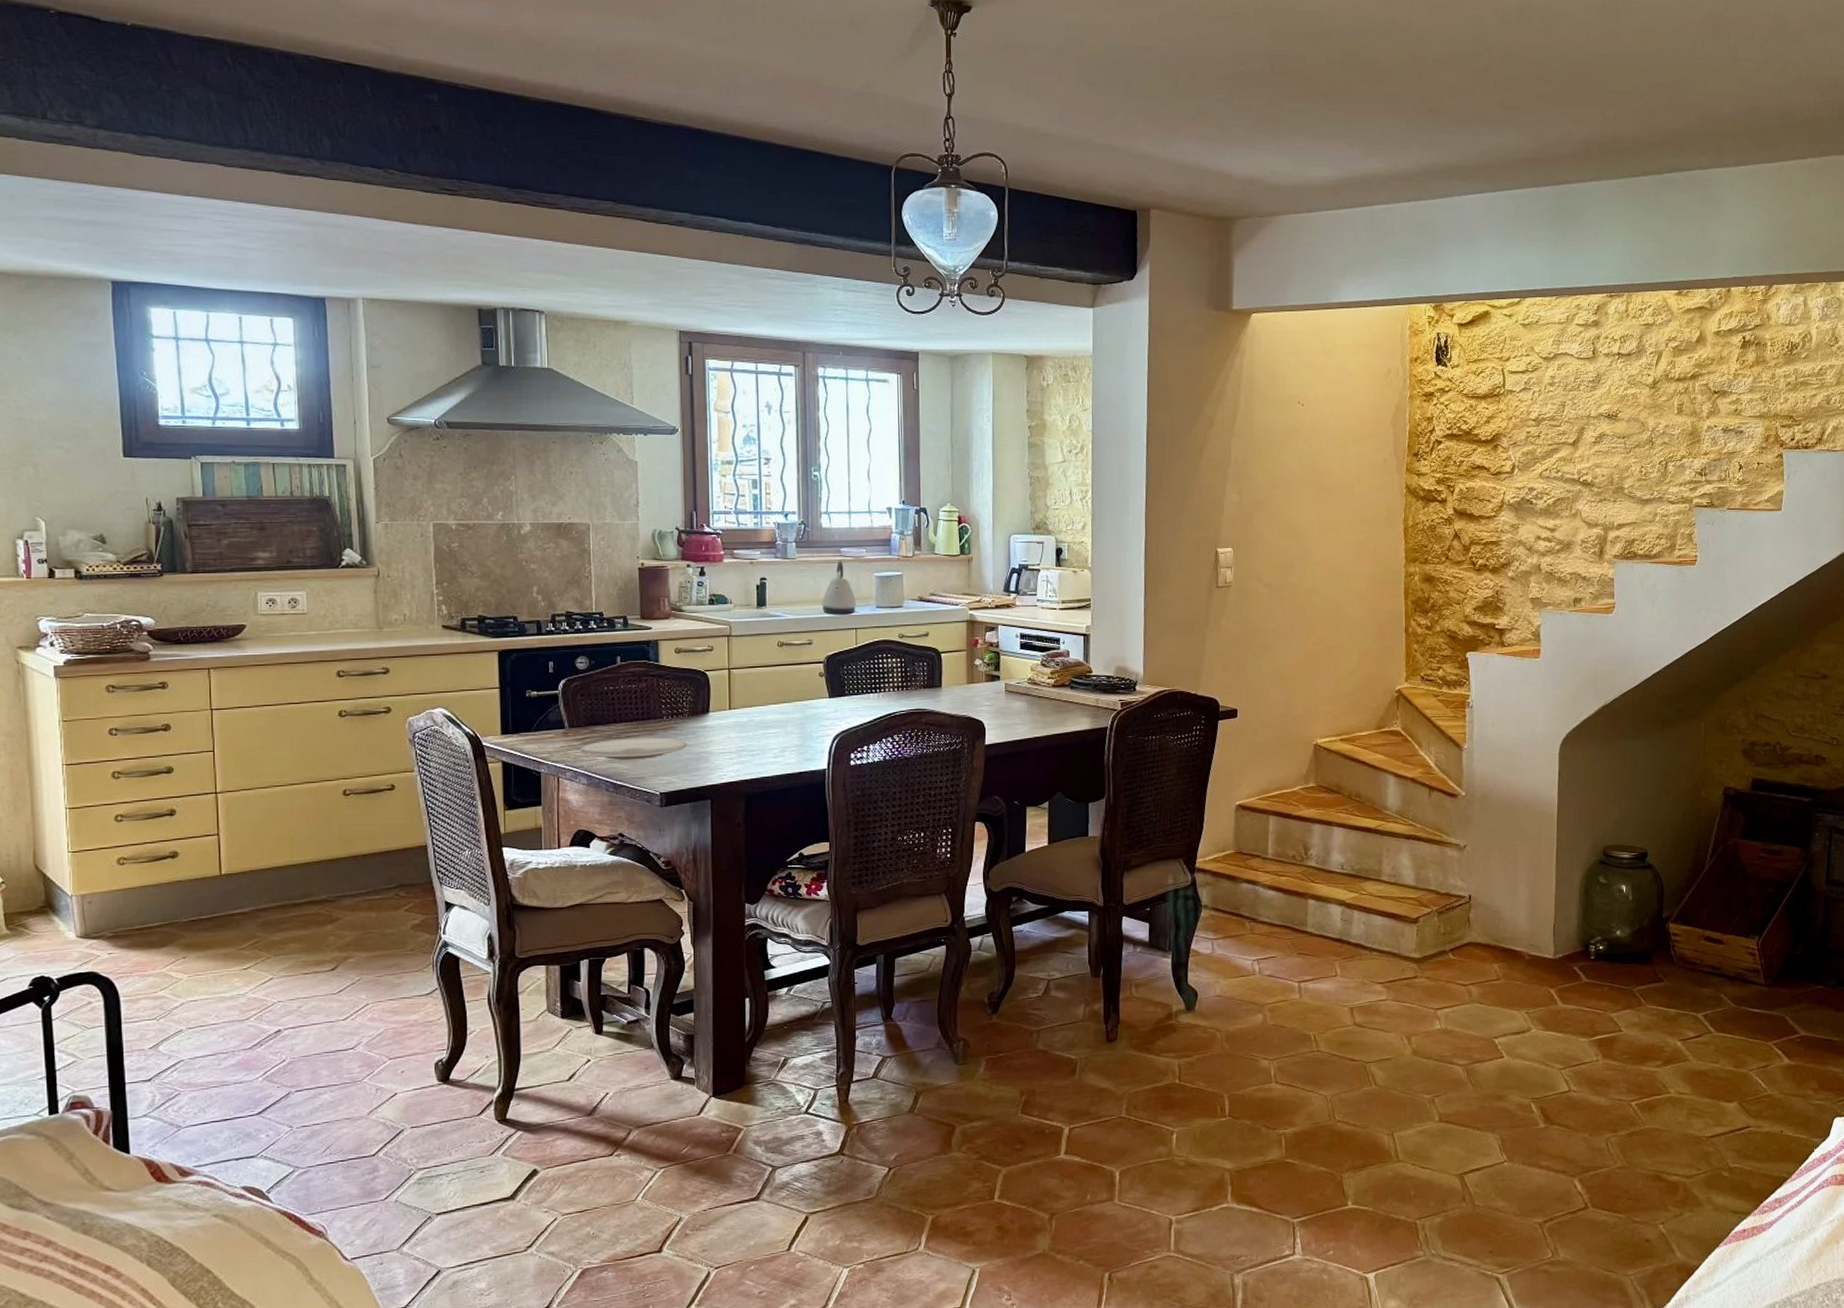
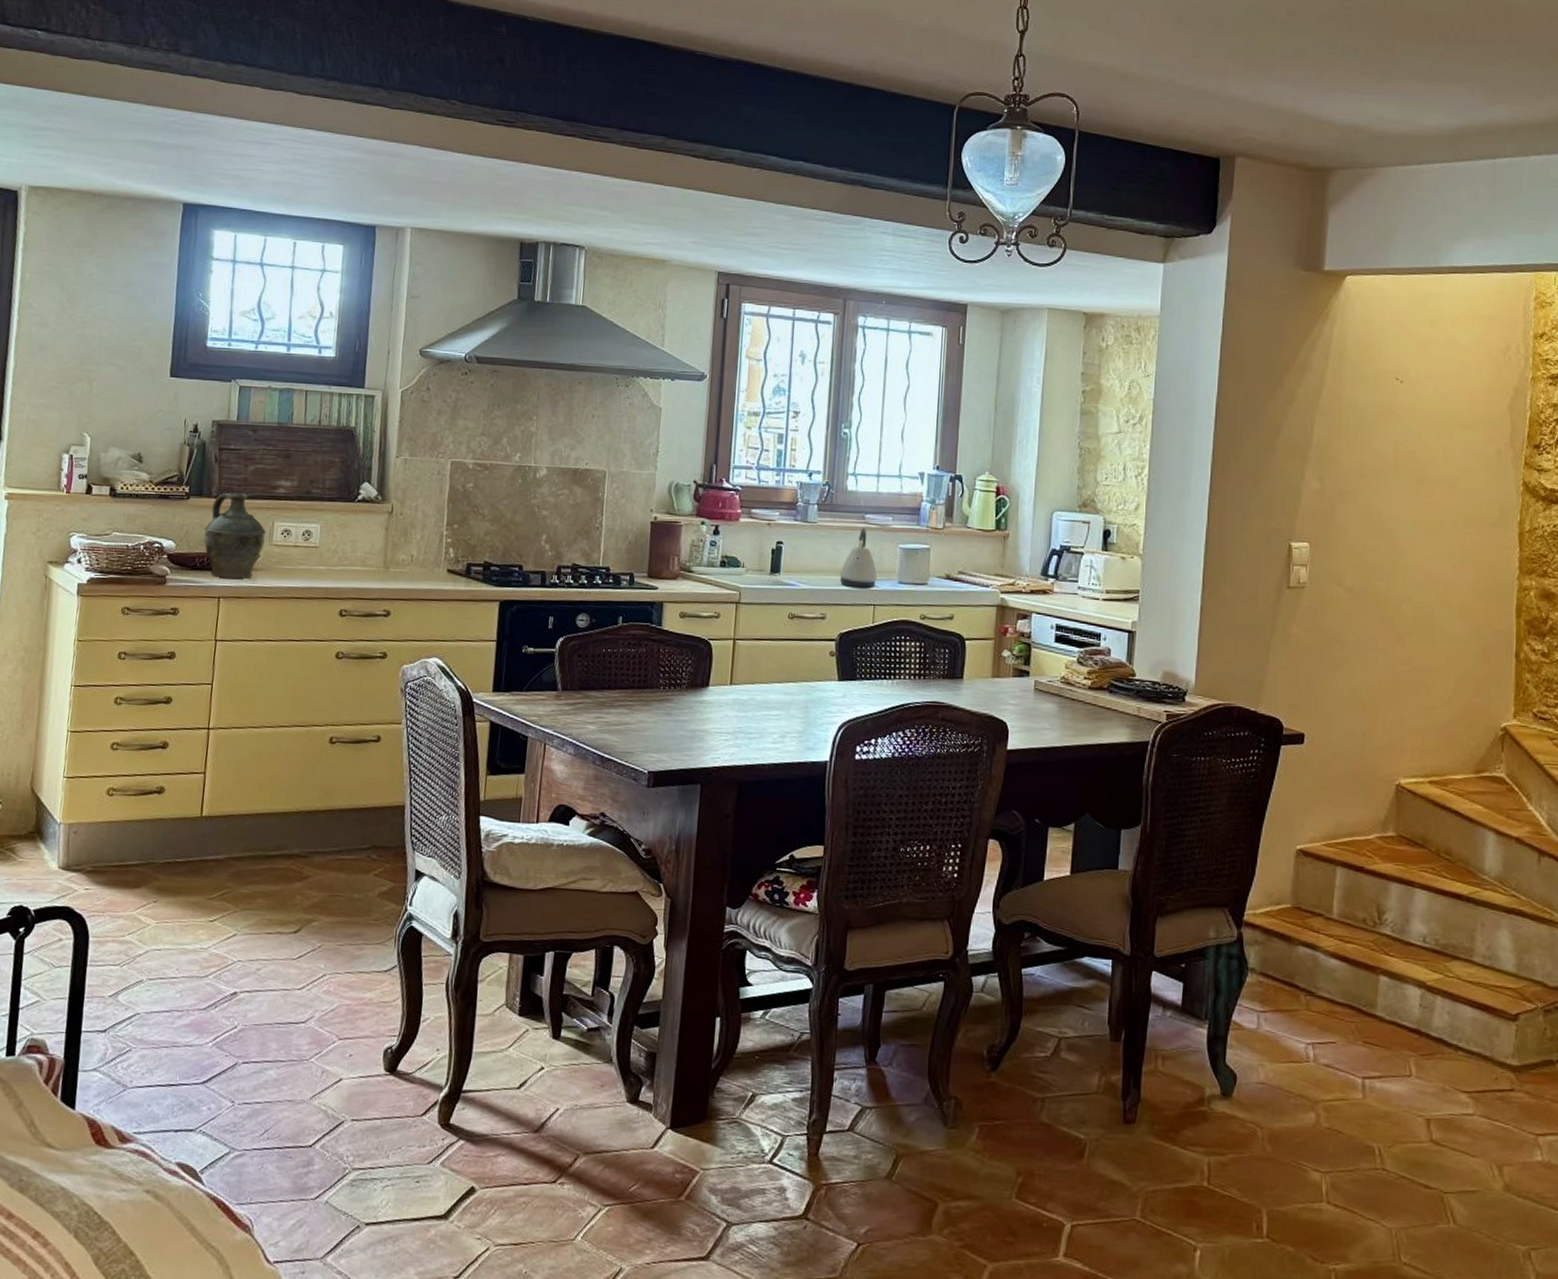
ceramic jug: none [182,567,251,650] -> present [203,492,267,579]
plate: present [580,737,688,760] -> none [571,707,683,732]

